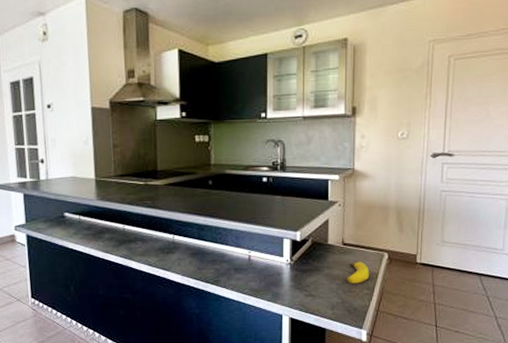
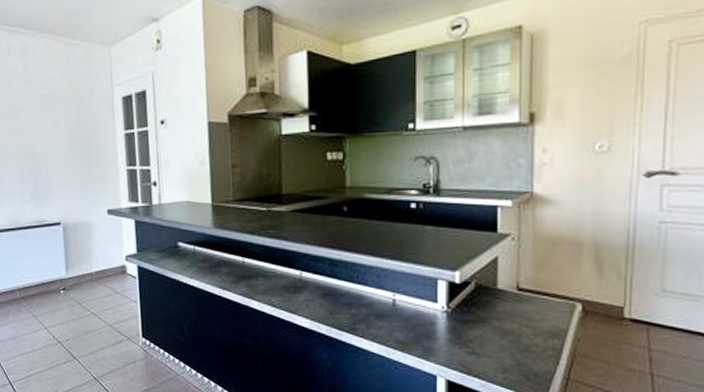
banana: present [345,262,369,284] -> none [521,313,555,342]

